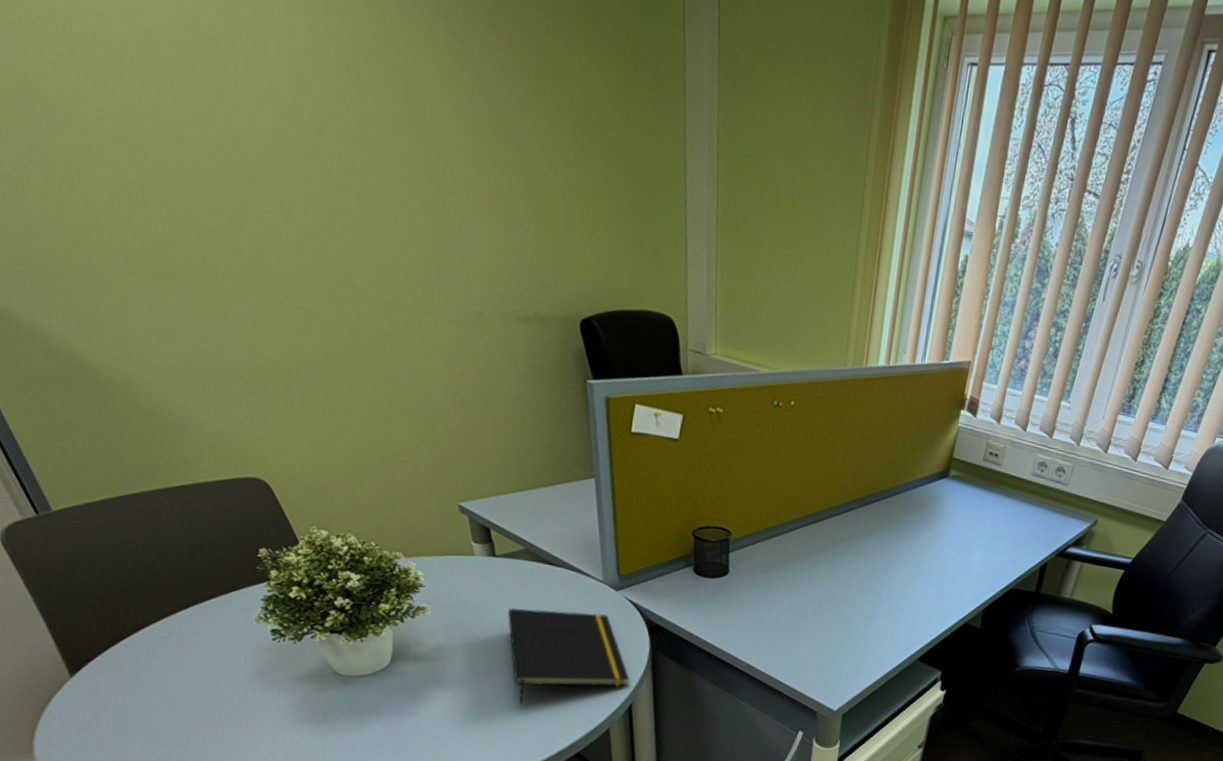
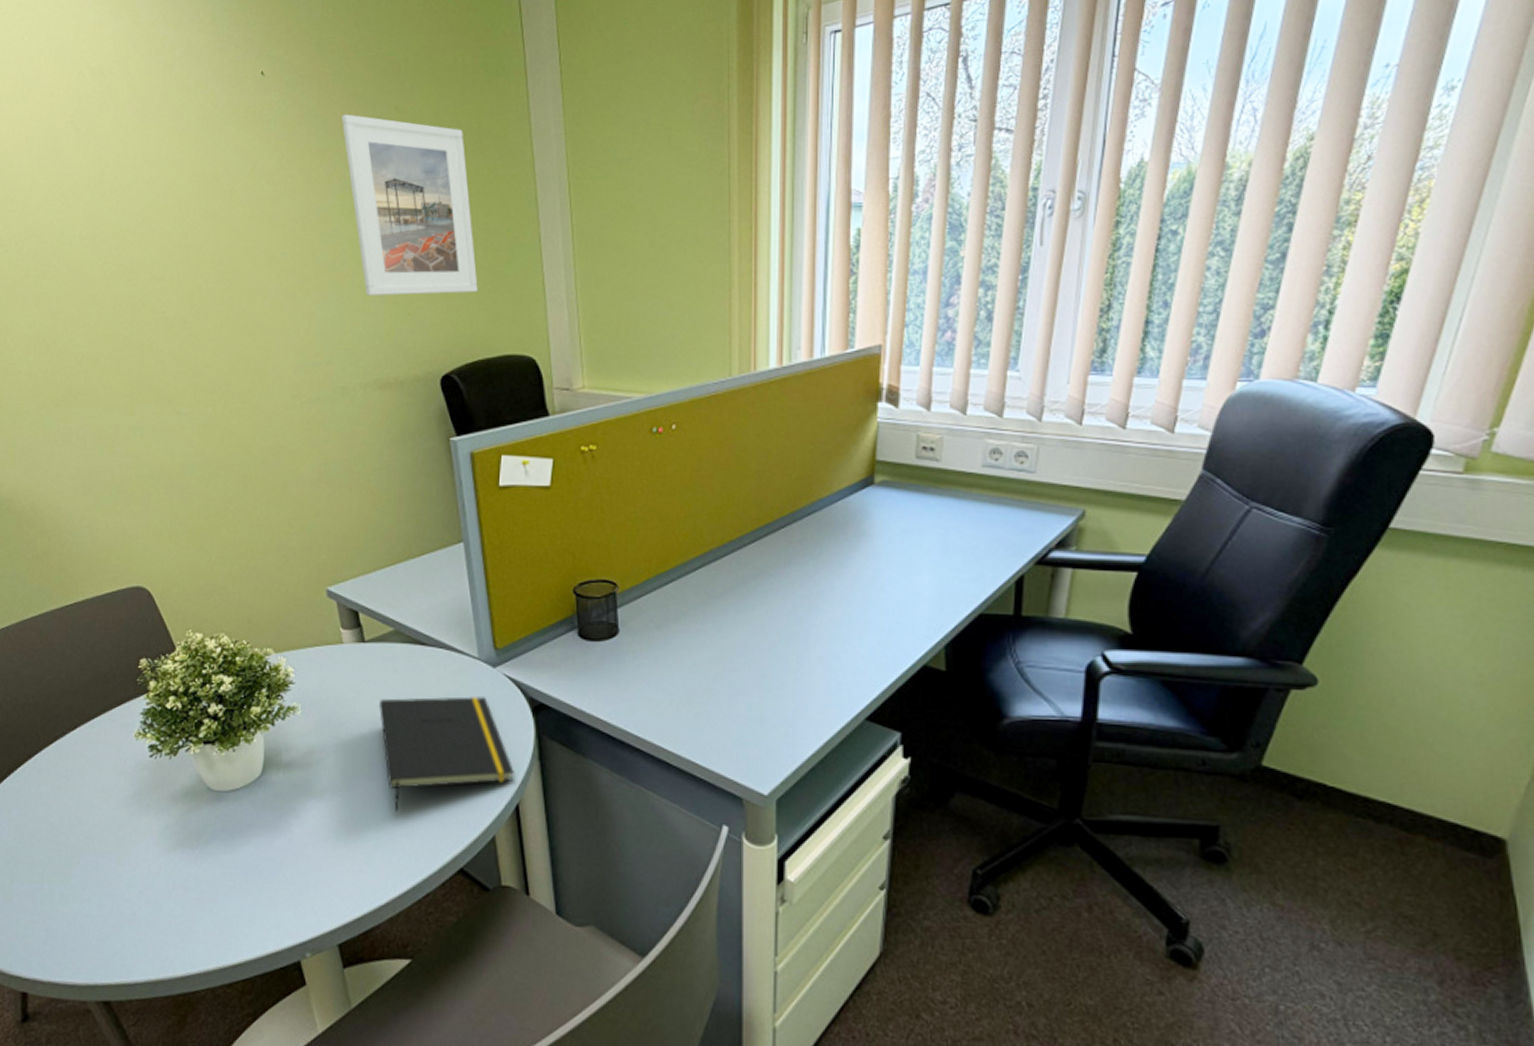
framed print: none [486,20,623,243] -> present [342,114,478,296]

